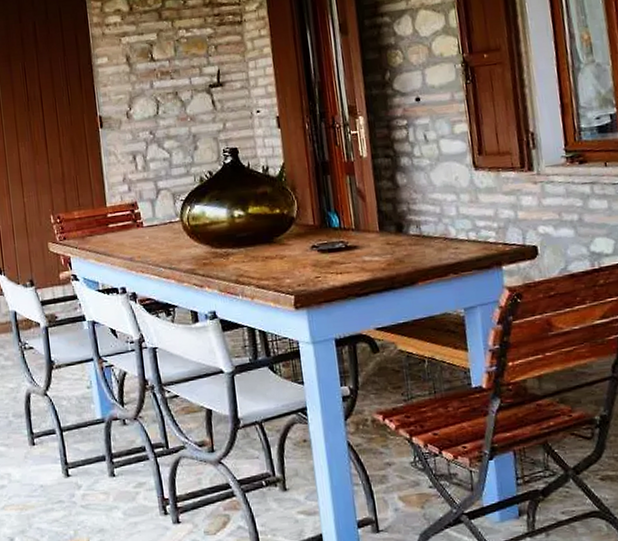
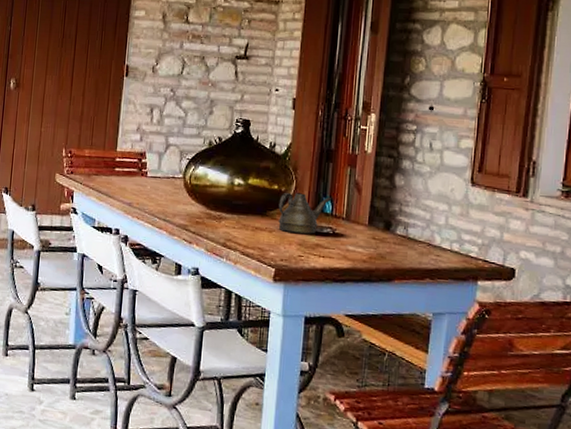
teapot: none [284,210,336,256] -> present [278,192,331,234]

